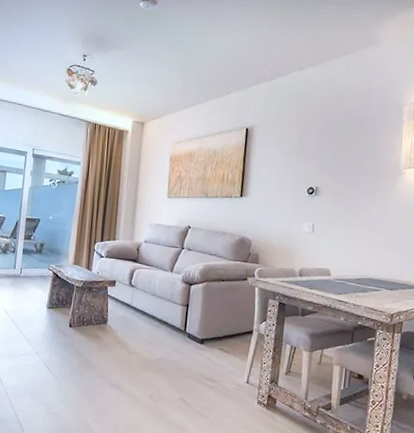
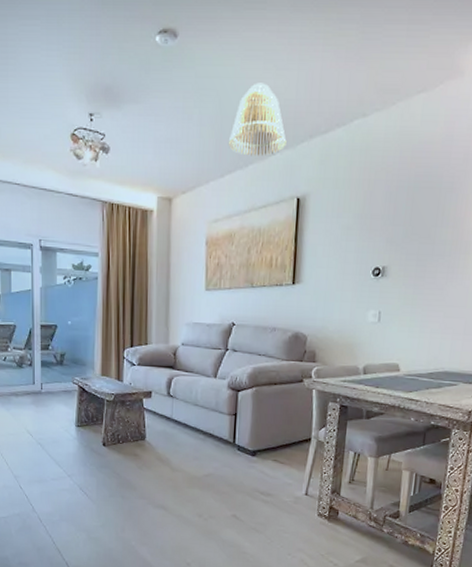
lamp shade: none [192,40,239,95] -> present [228,83,287,156]

